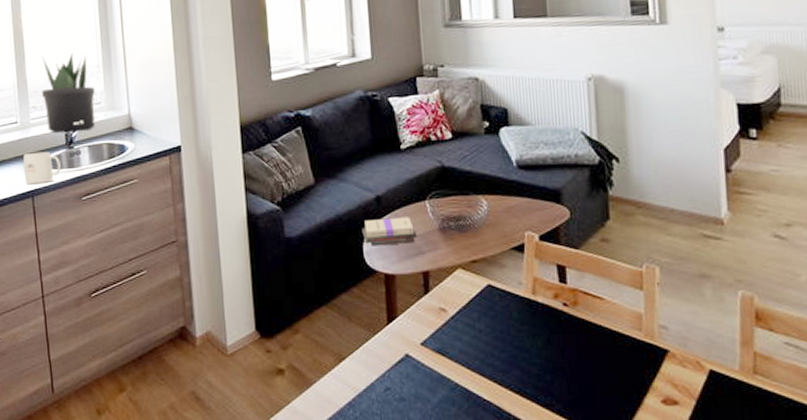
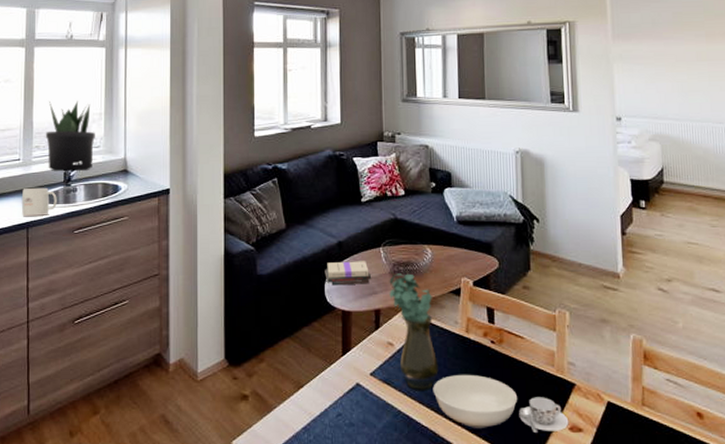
vase: none [438,225,501,362] -> present [389,270,439,391]
bowl: none [495,341,598,402] -> present [433,374,518,428]
teacup: none [599,366,662,406] -> present [519,397,569,432]

